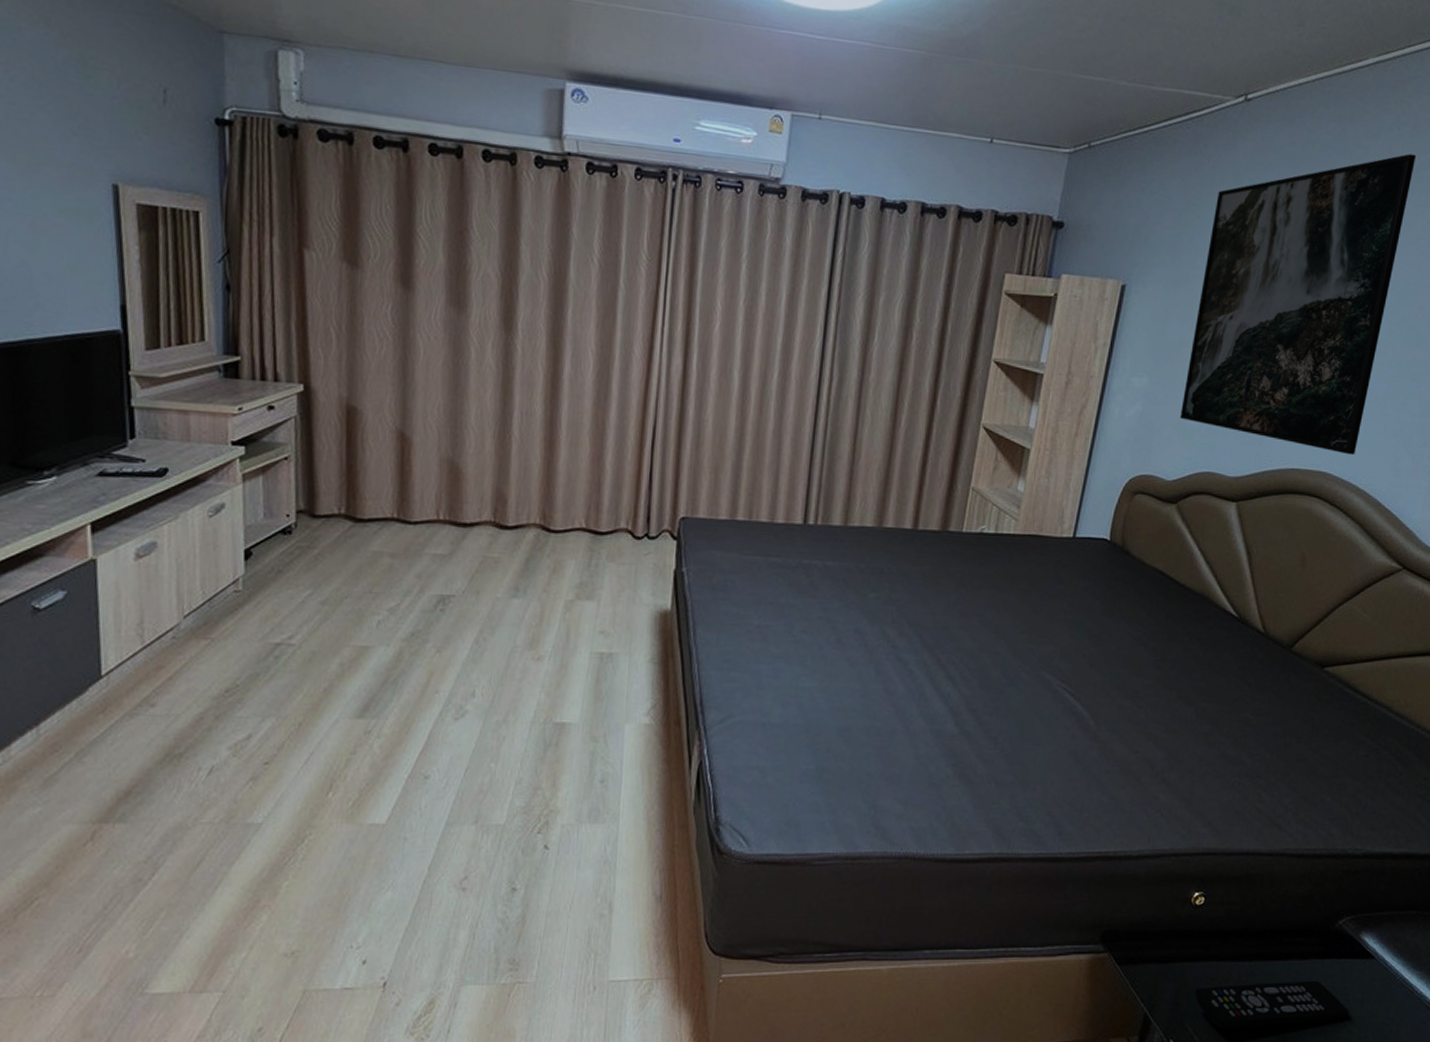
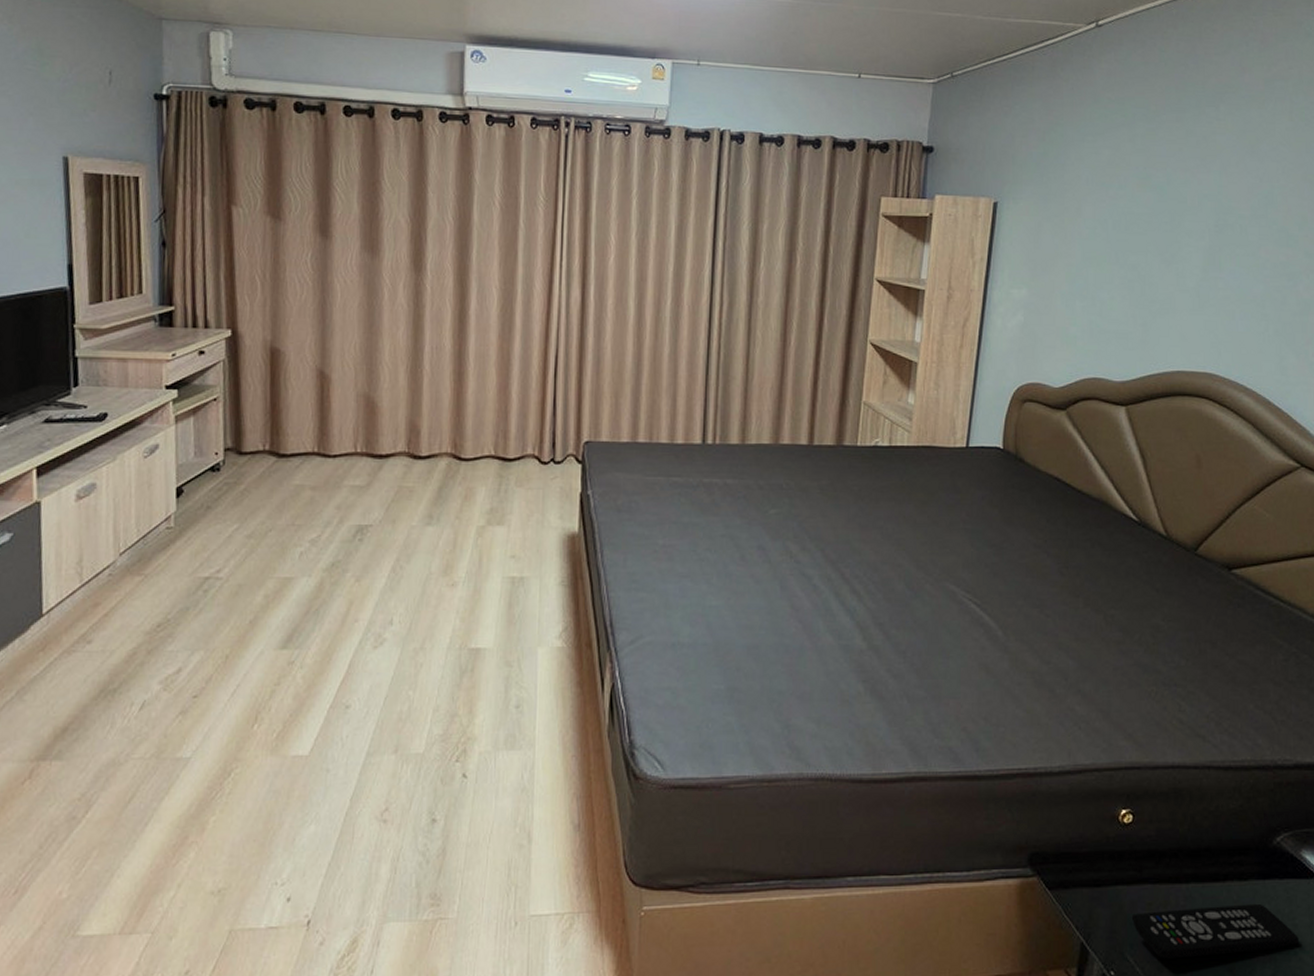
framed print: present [1180,154,1416,455] -> none [1062,67,1267,356]

